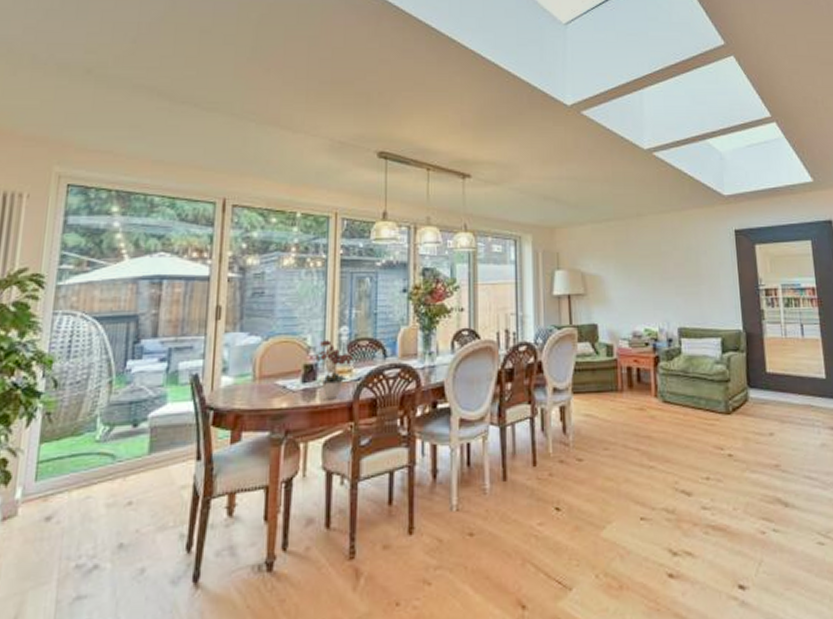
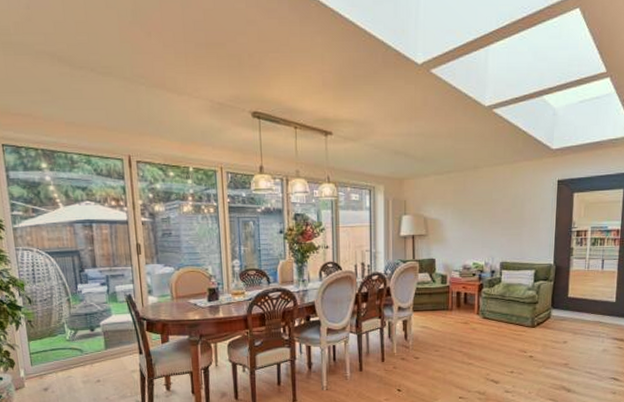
flower arrangement: present [315,340,354,399] -> none [216,270,245,313]

